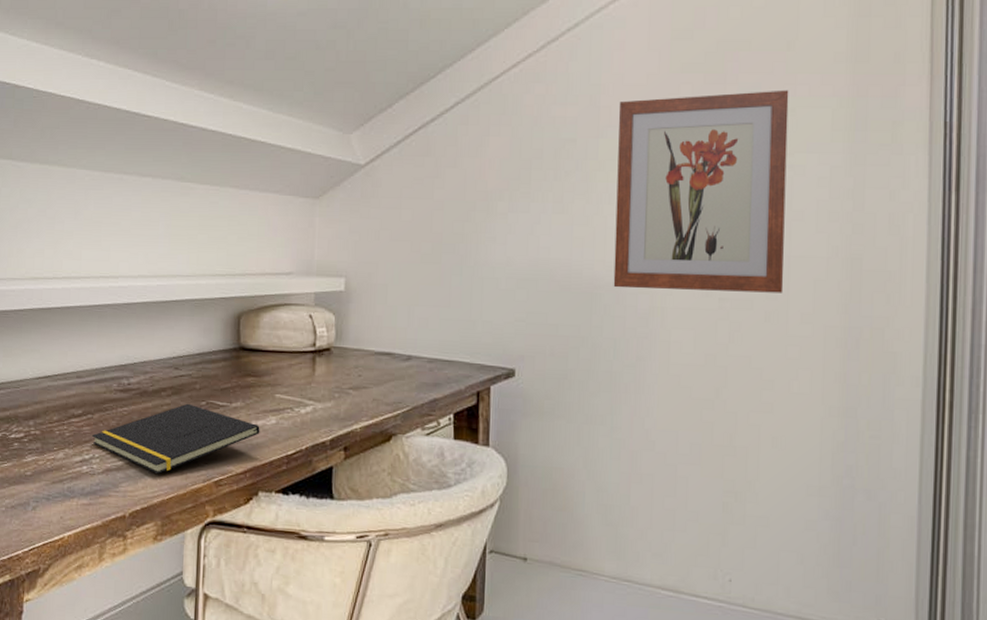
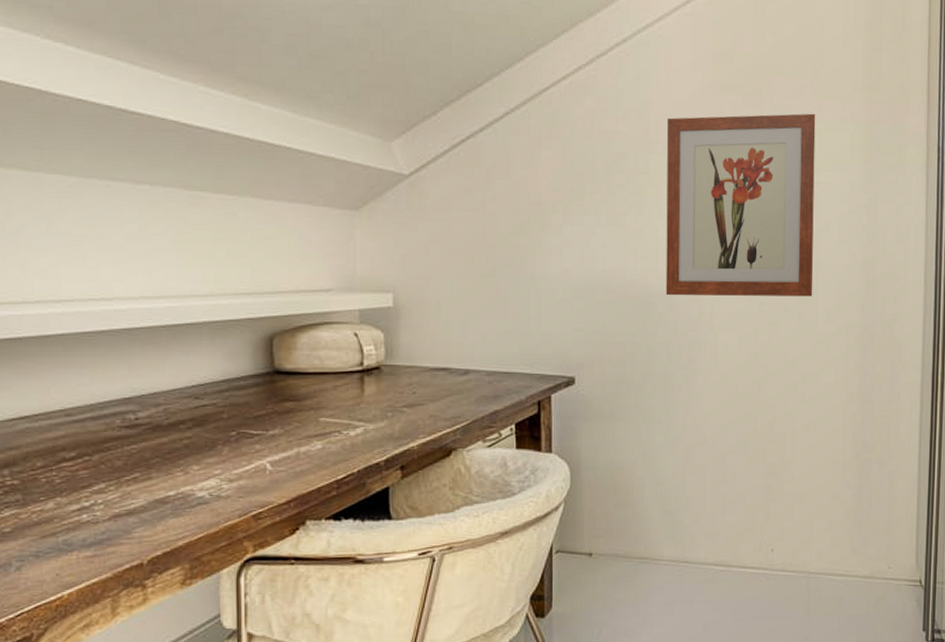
notepad: present [91,403,260,474] -> none [91,435,304,514]

